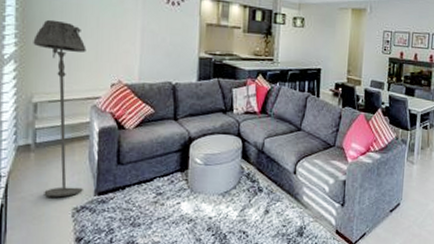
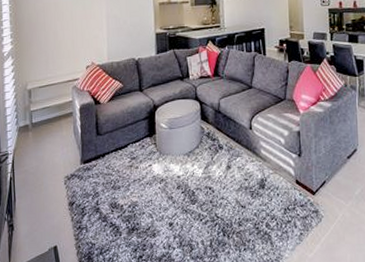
floor lamp: present [33,19,87,198] -> none [24,19,71,169]

